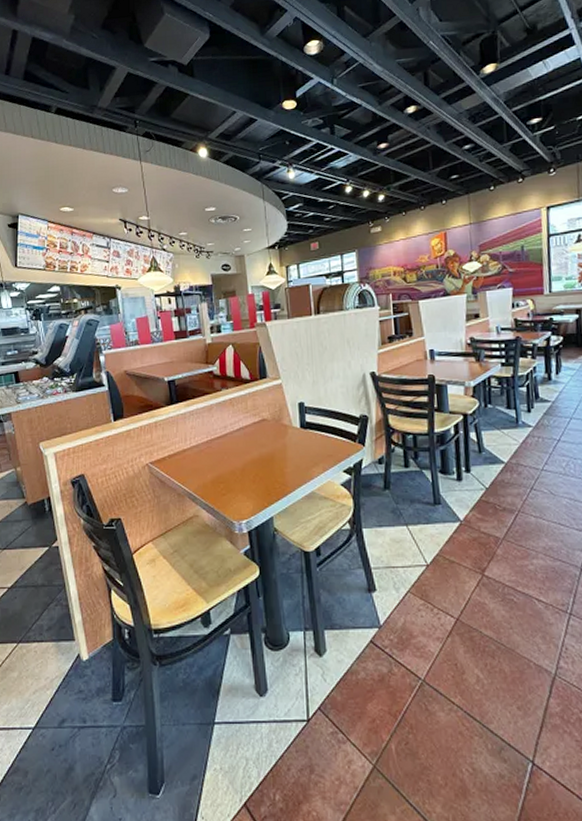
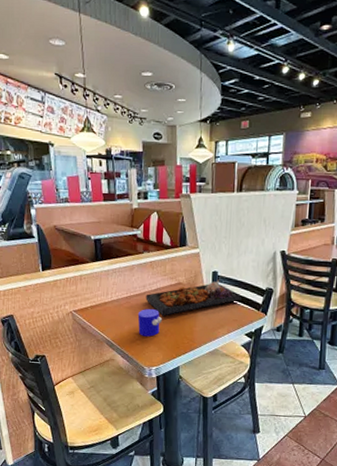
cup: none [220,452,249,485] -> present [137,309,163,337]
food tray: none [228,411,334,459] -> present [145,279,242,316]

